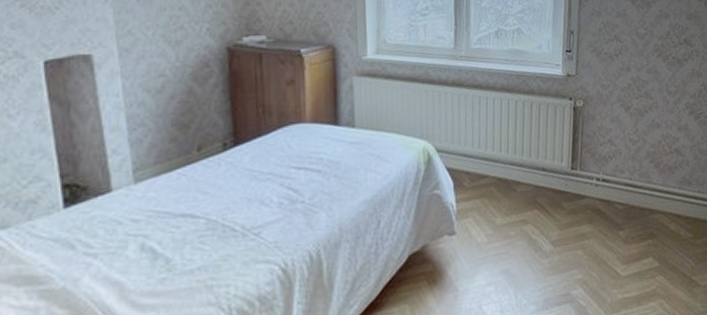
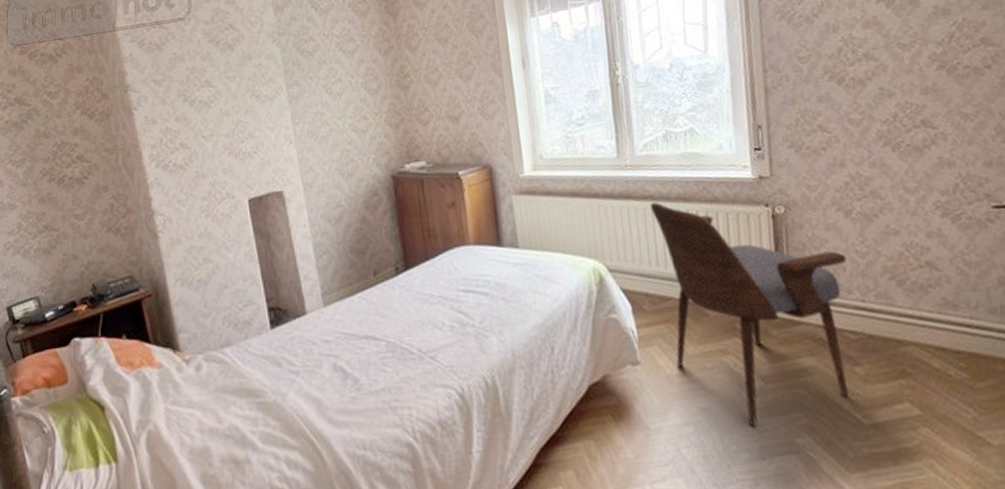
armchair: none [478,91,623,284] -> present [650,202,849,428]

